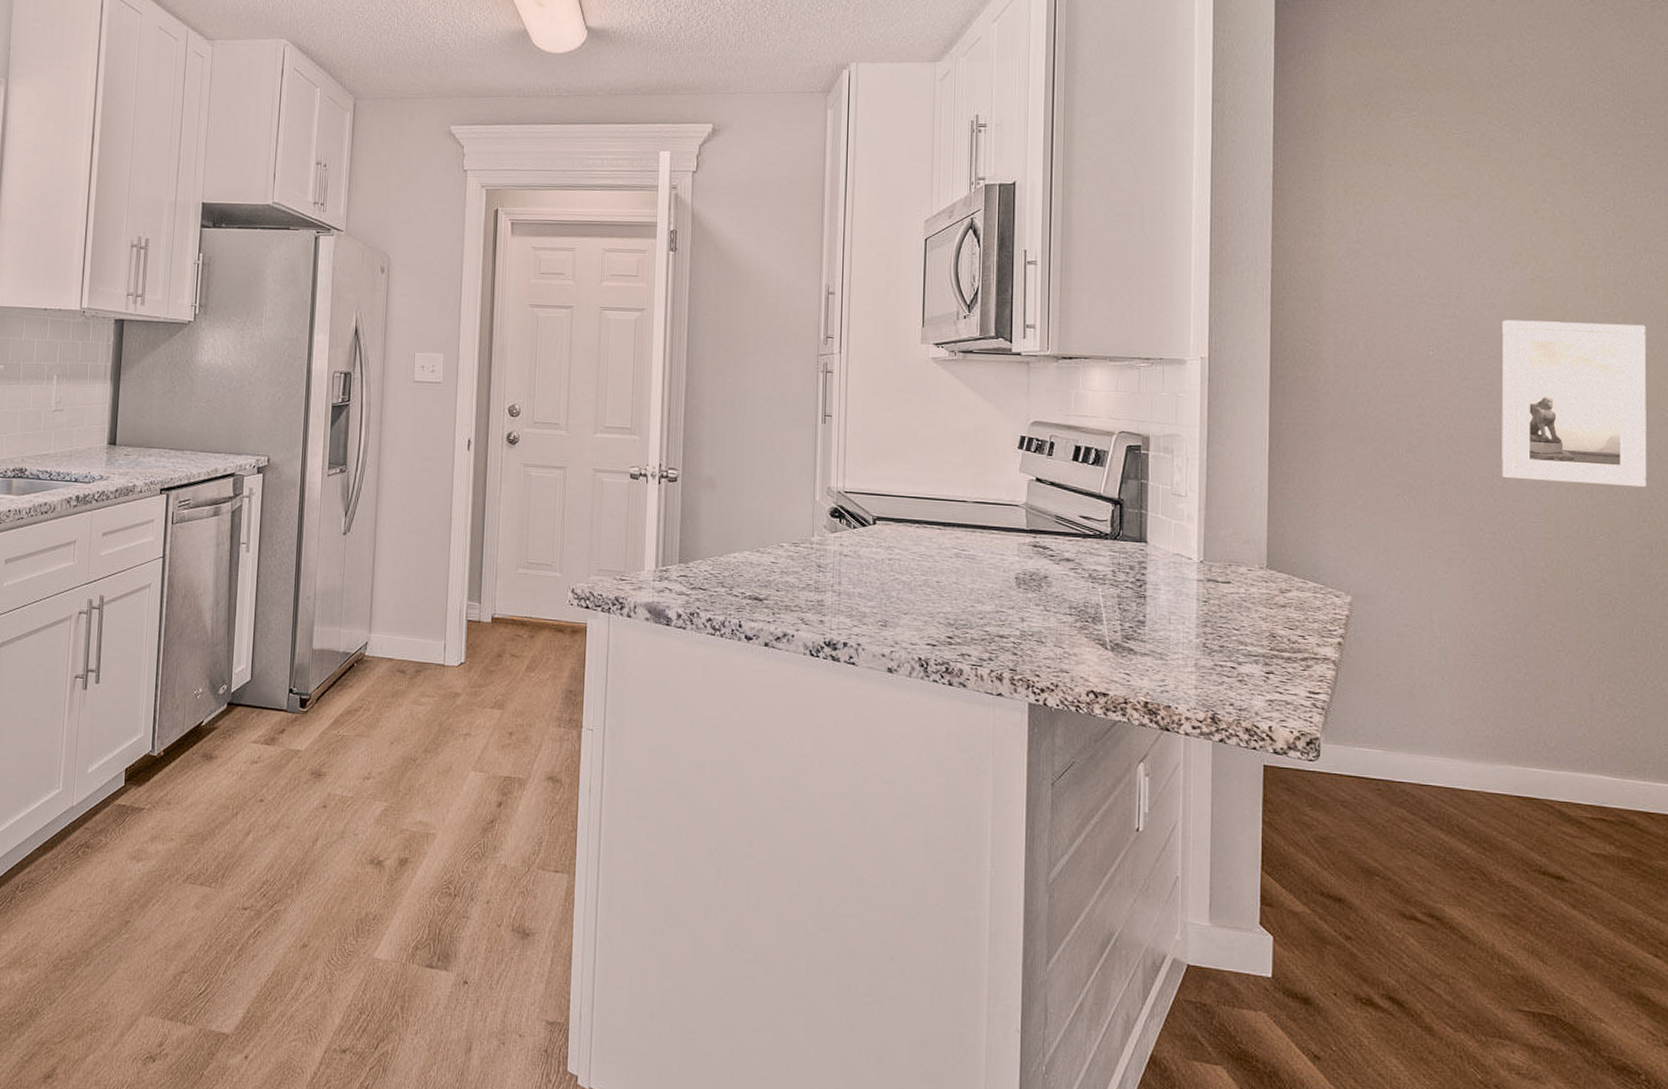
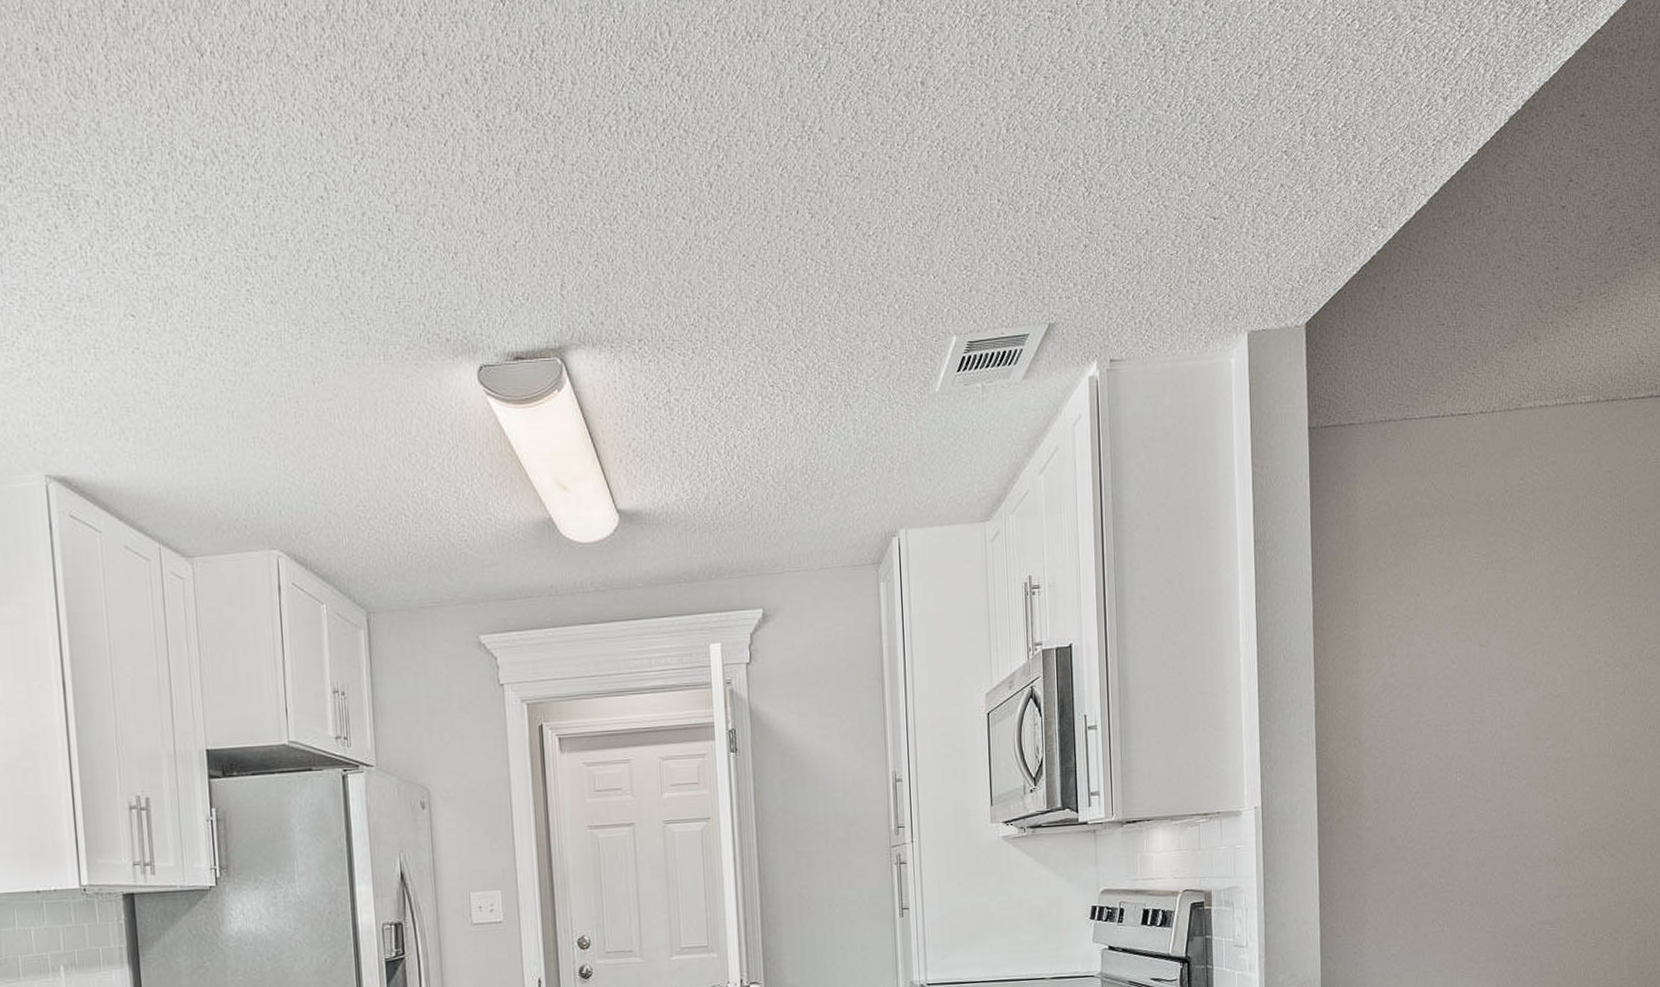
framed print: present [1501,319,1647,488] -> none [1519,731,1642,892]

